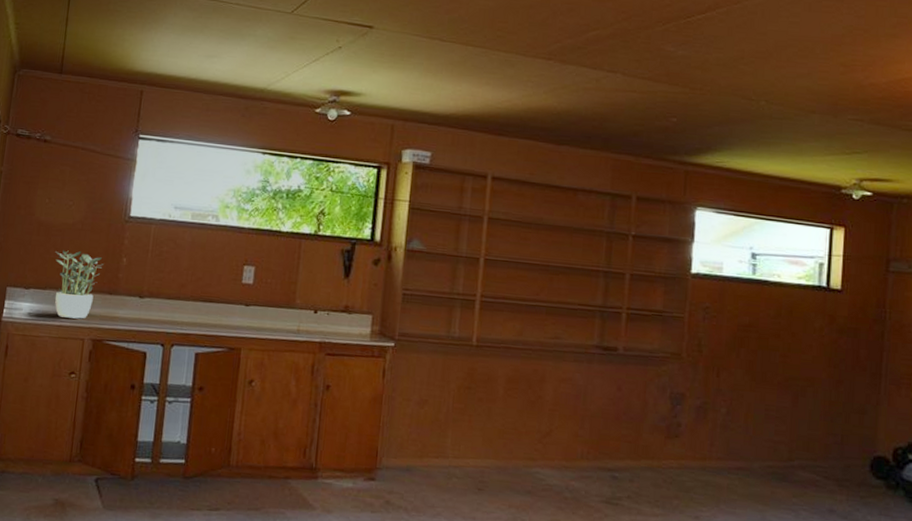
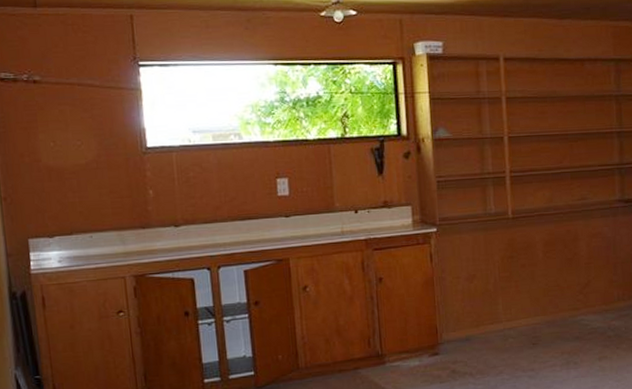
potted plant: present [55,250,103,319] -> none [74,191,129,260]

